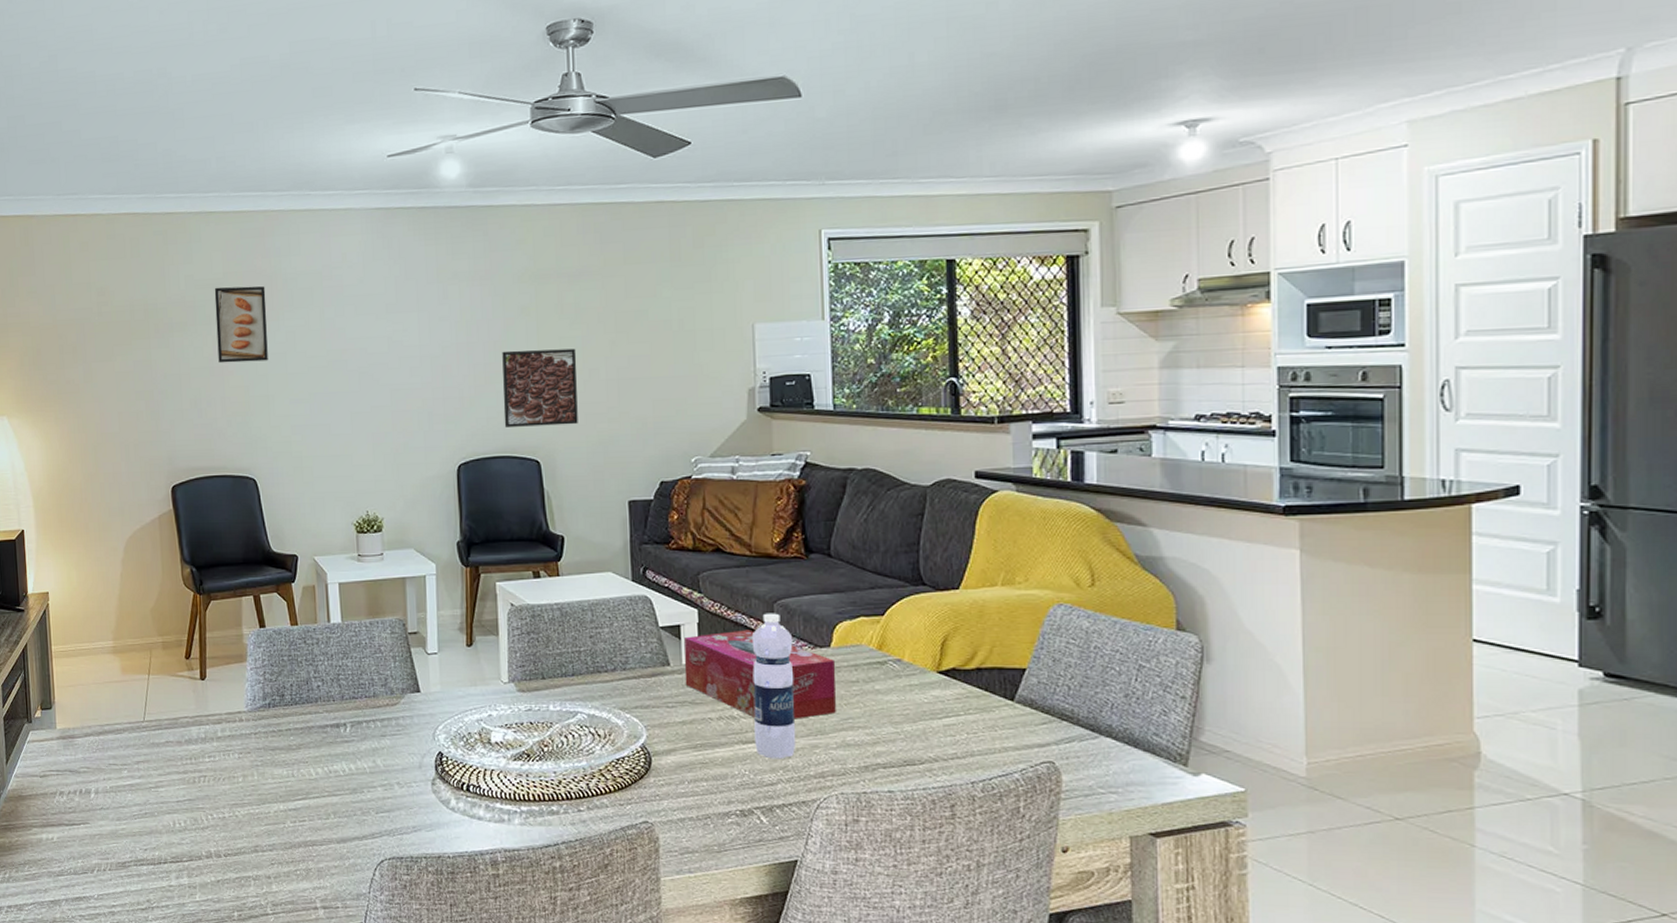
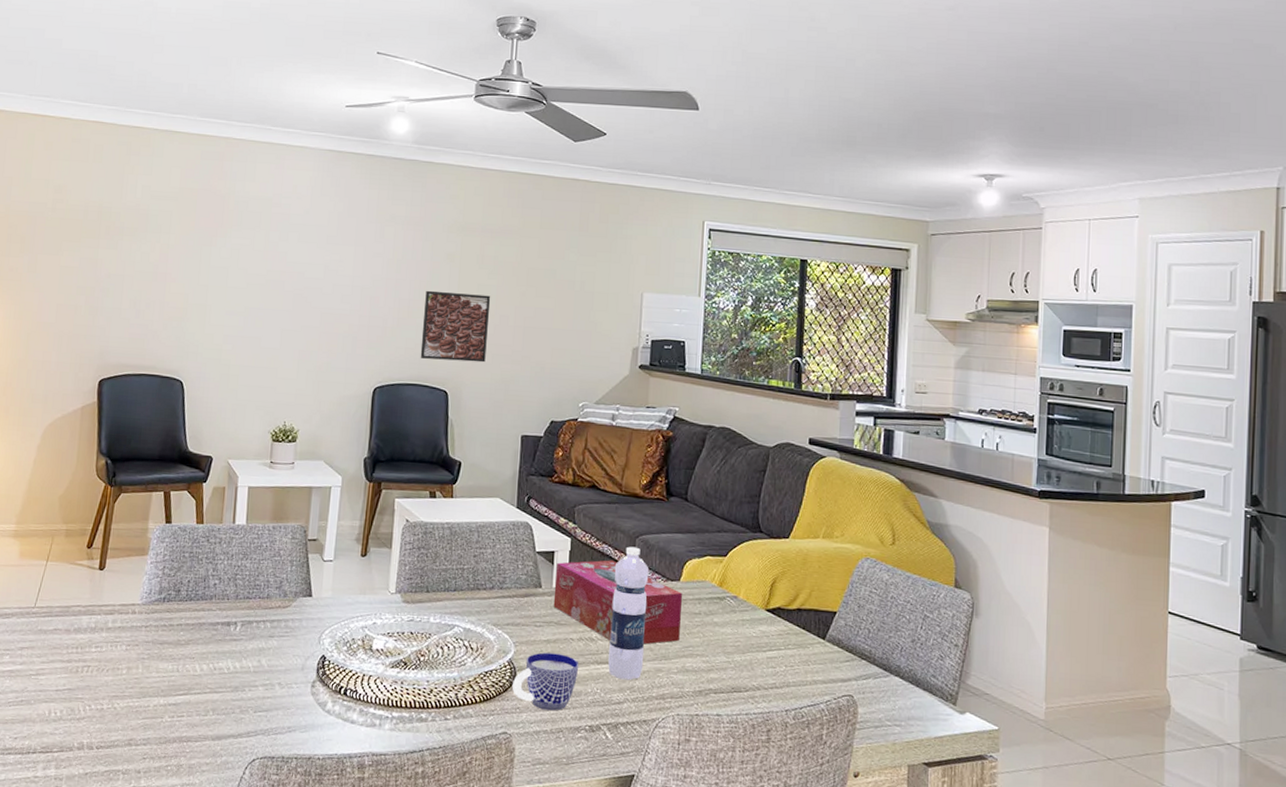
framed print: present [214,286,268,363] -> none [163,200,218,273]
cup: none [649,735,722,797] -> present [512,652,579,711]

